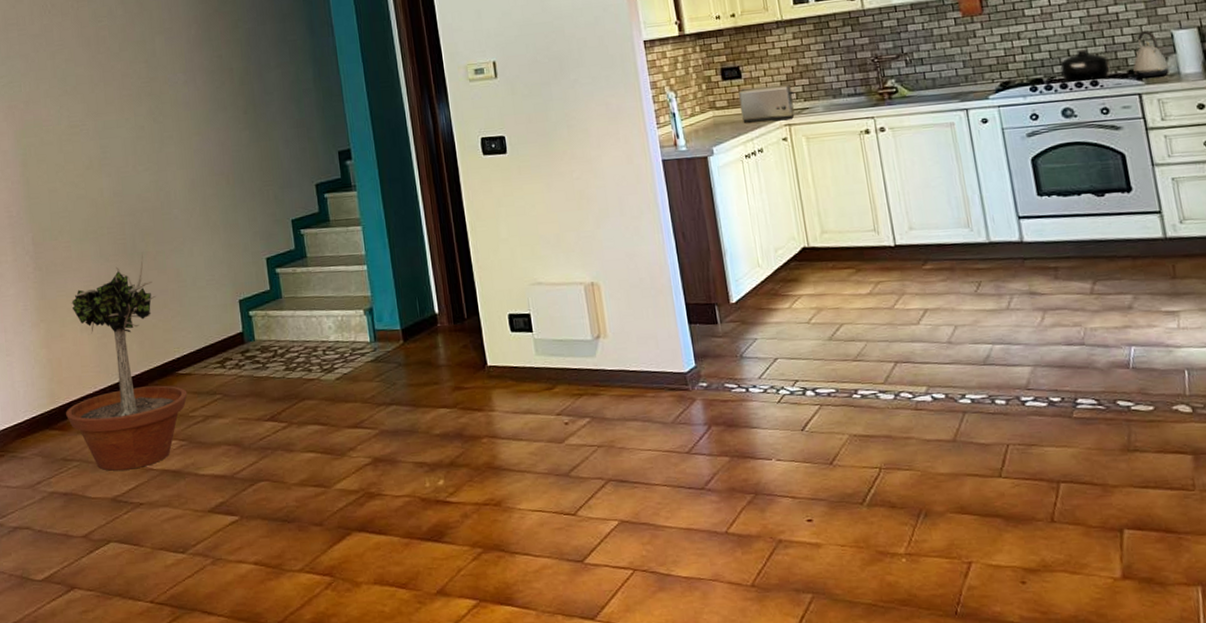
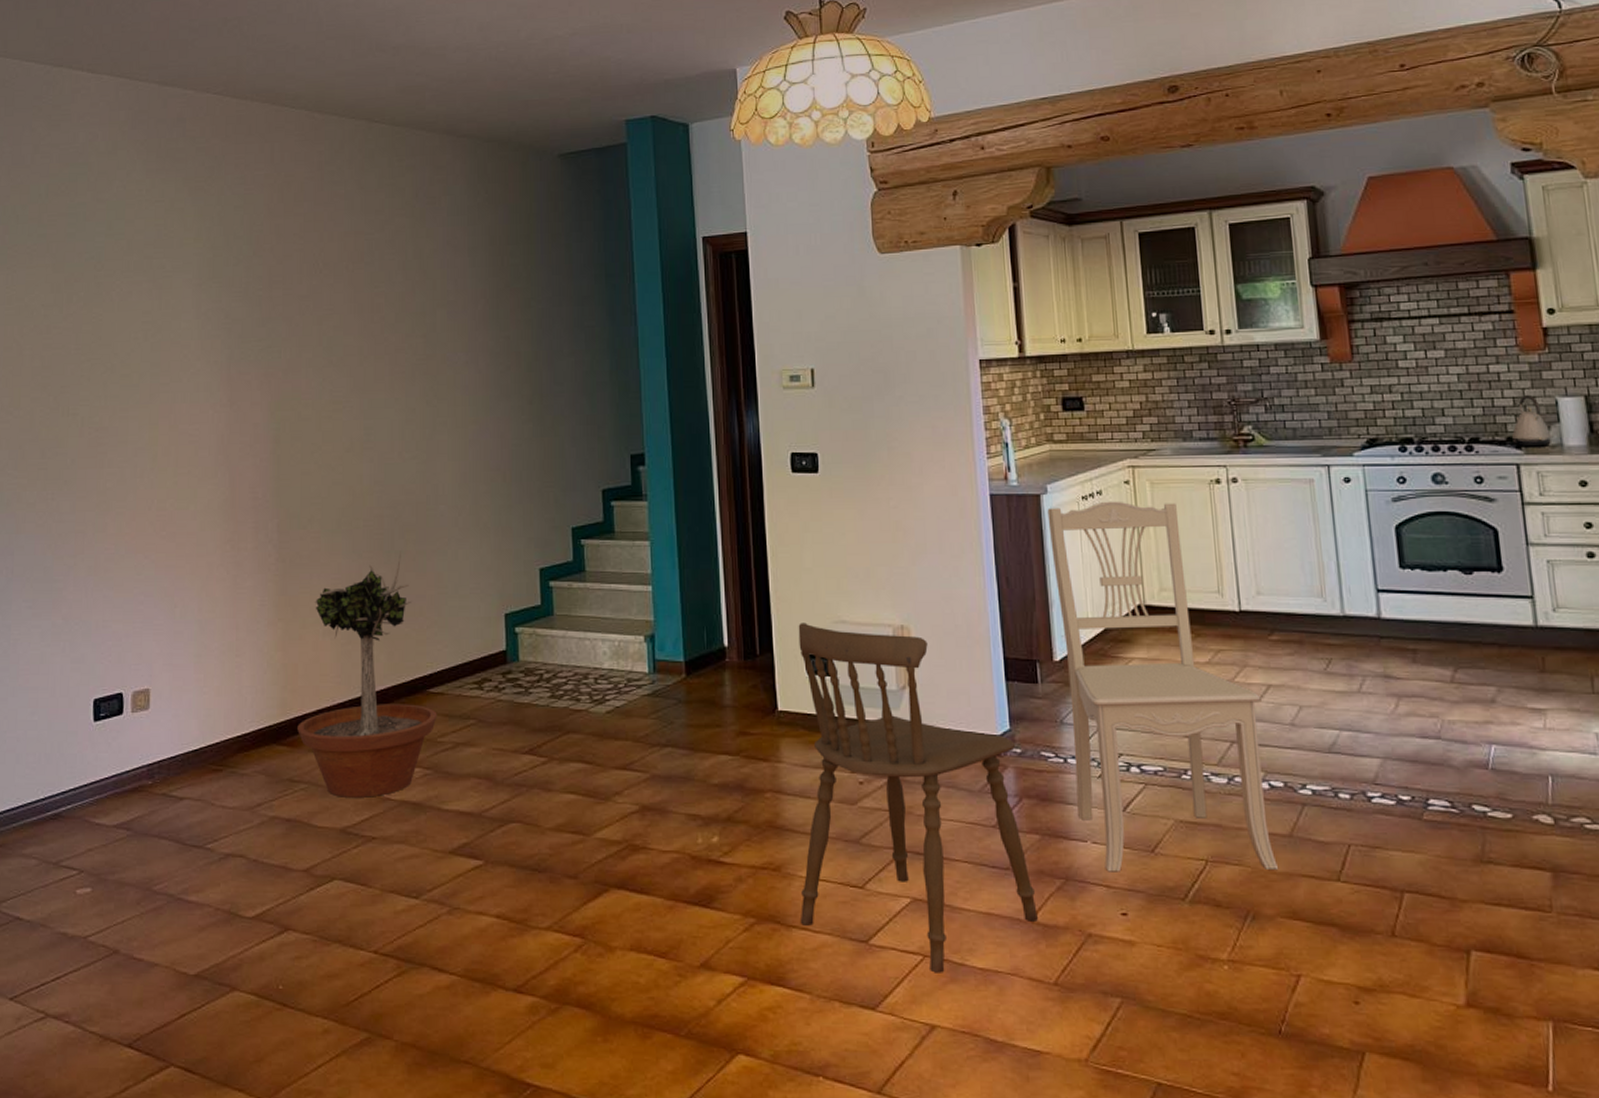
dining chair: none [499,287,733,584] -> present [798,623,1038,973]
dining chair: none [715,154,946,485] -> present [1047,501,1279,872]
toaster: present [737,84,795,124] -> none [1078,421,1141,462]
saucepan: present [1059,49,1111,84] -> none [1433,410,1487,447]

